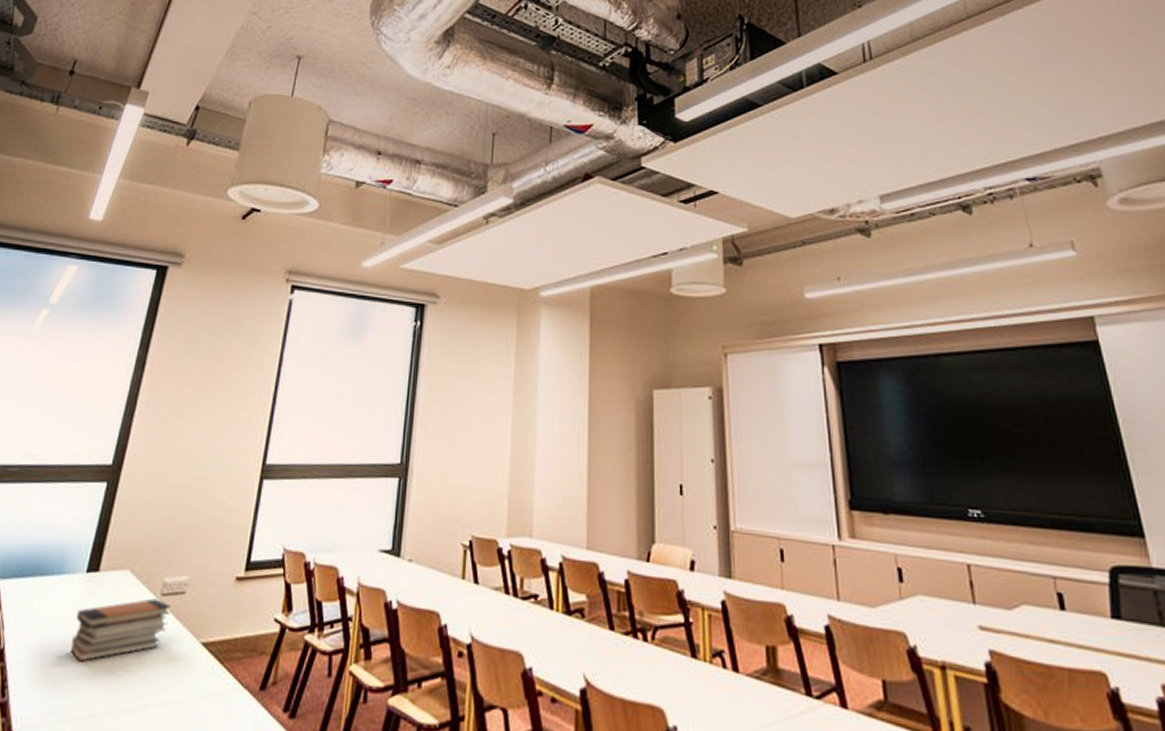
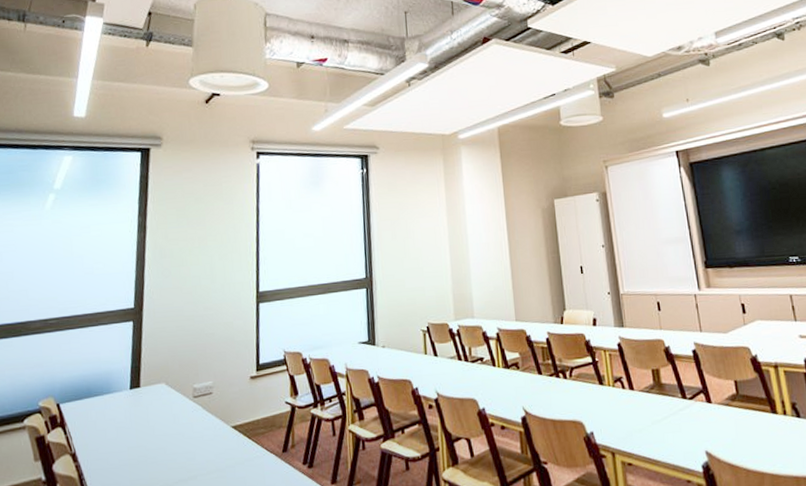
book stack: present [71,598,171,662] -> none [128,400,203,453]

